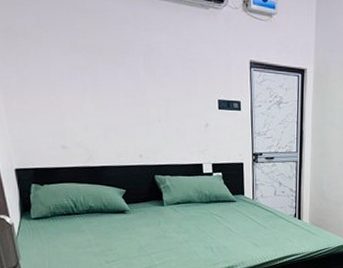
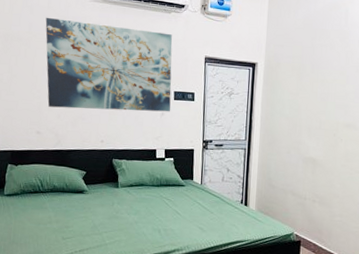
wall art: none [57,8,216,123] -> present [45,17,173,112]

